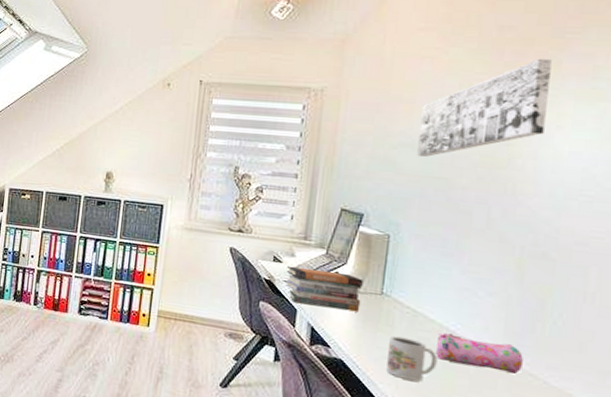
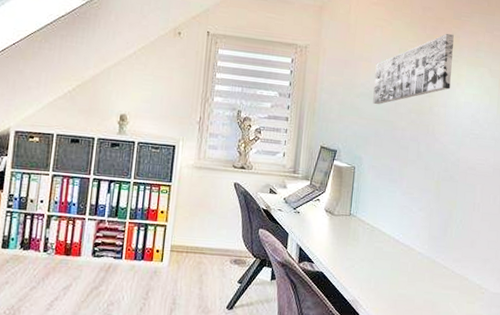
book stack: present [285,265,363,312] -> none [279,196,337,232]
mug: present [386,336,438,382] -> none [354,248,388,283]
pencil case: present [436,332,523,374] -> none [387,242,440,268]

